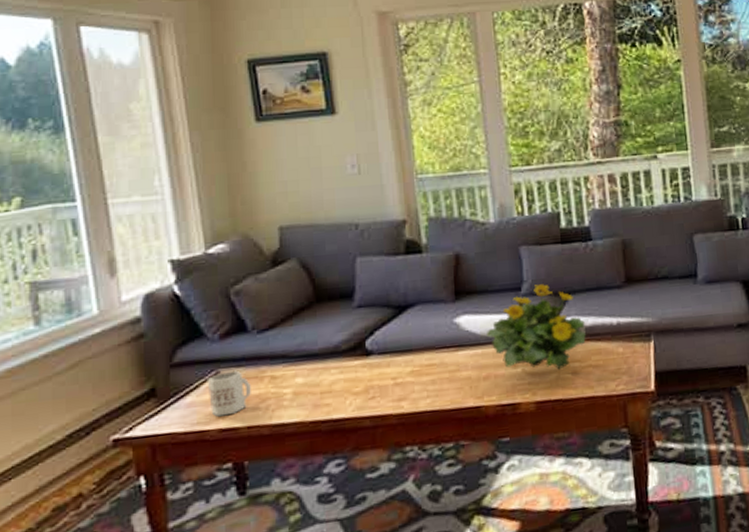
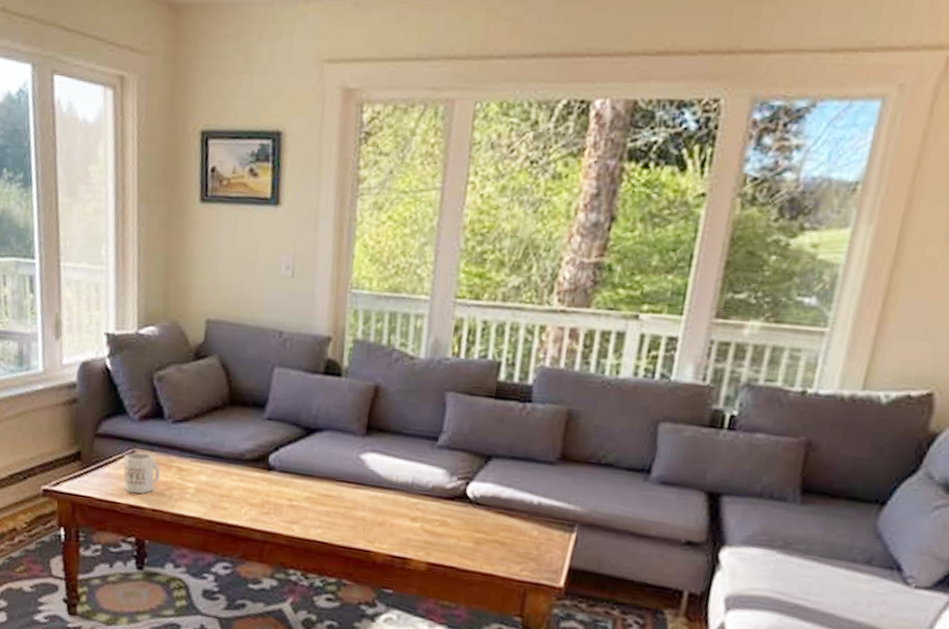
flowering plant: present [487,284,586,370] -> none [391,438,502,537]

